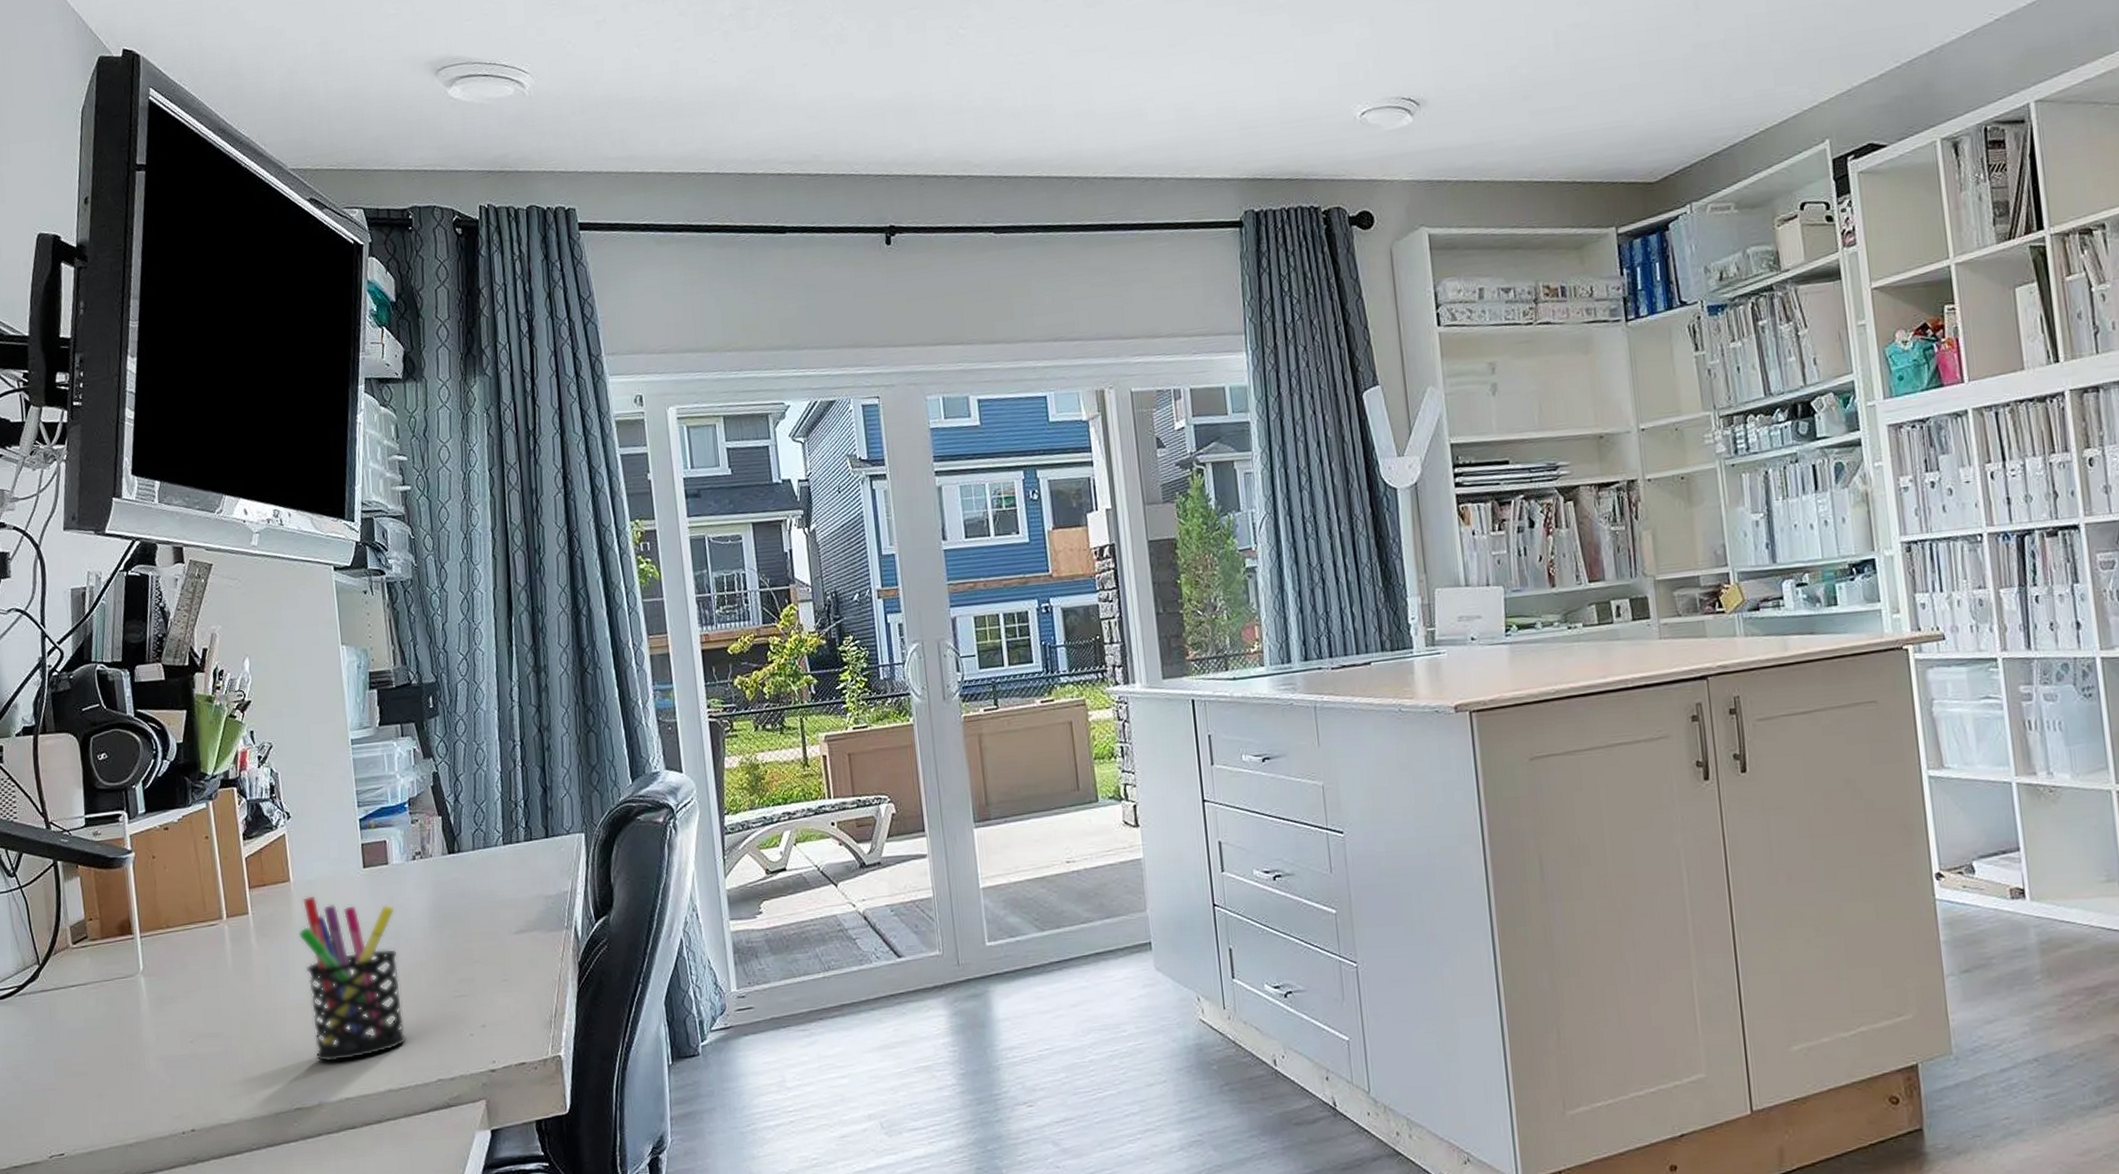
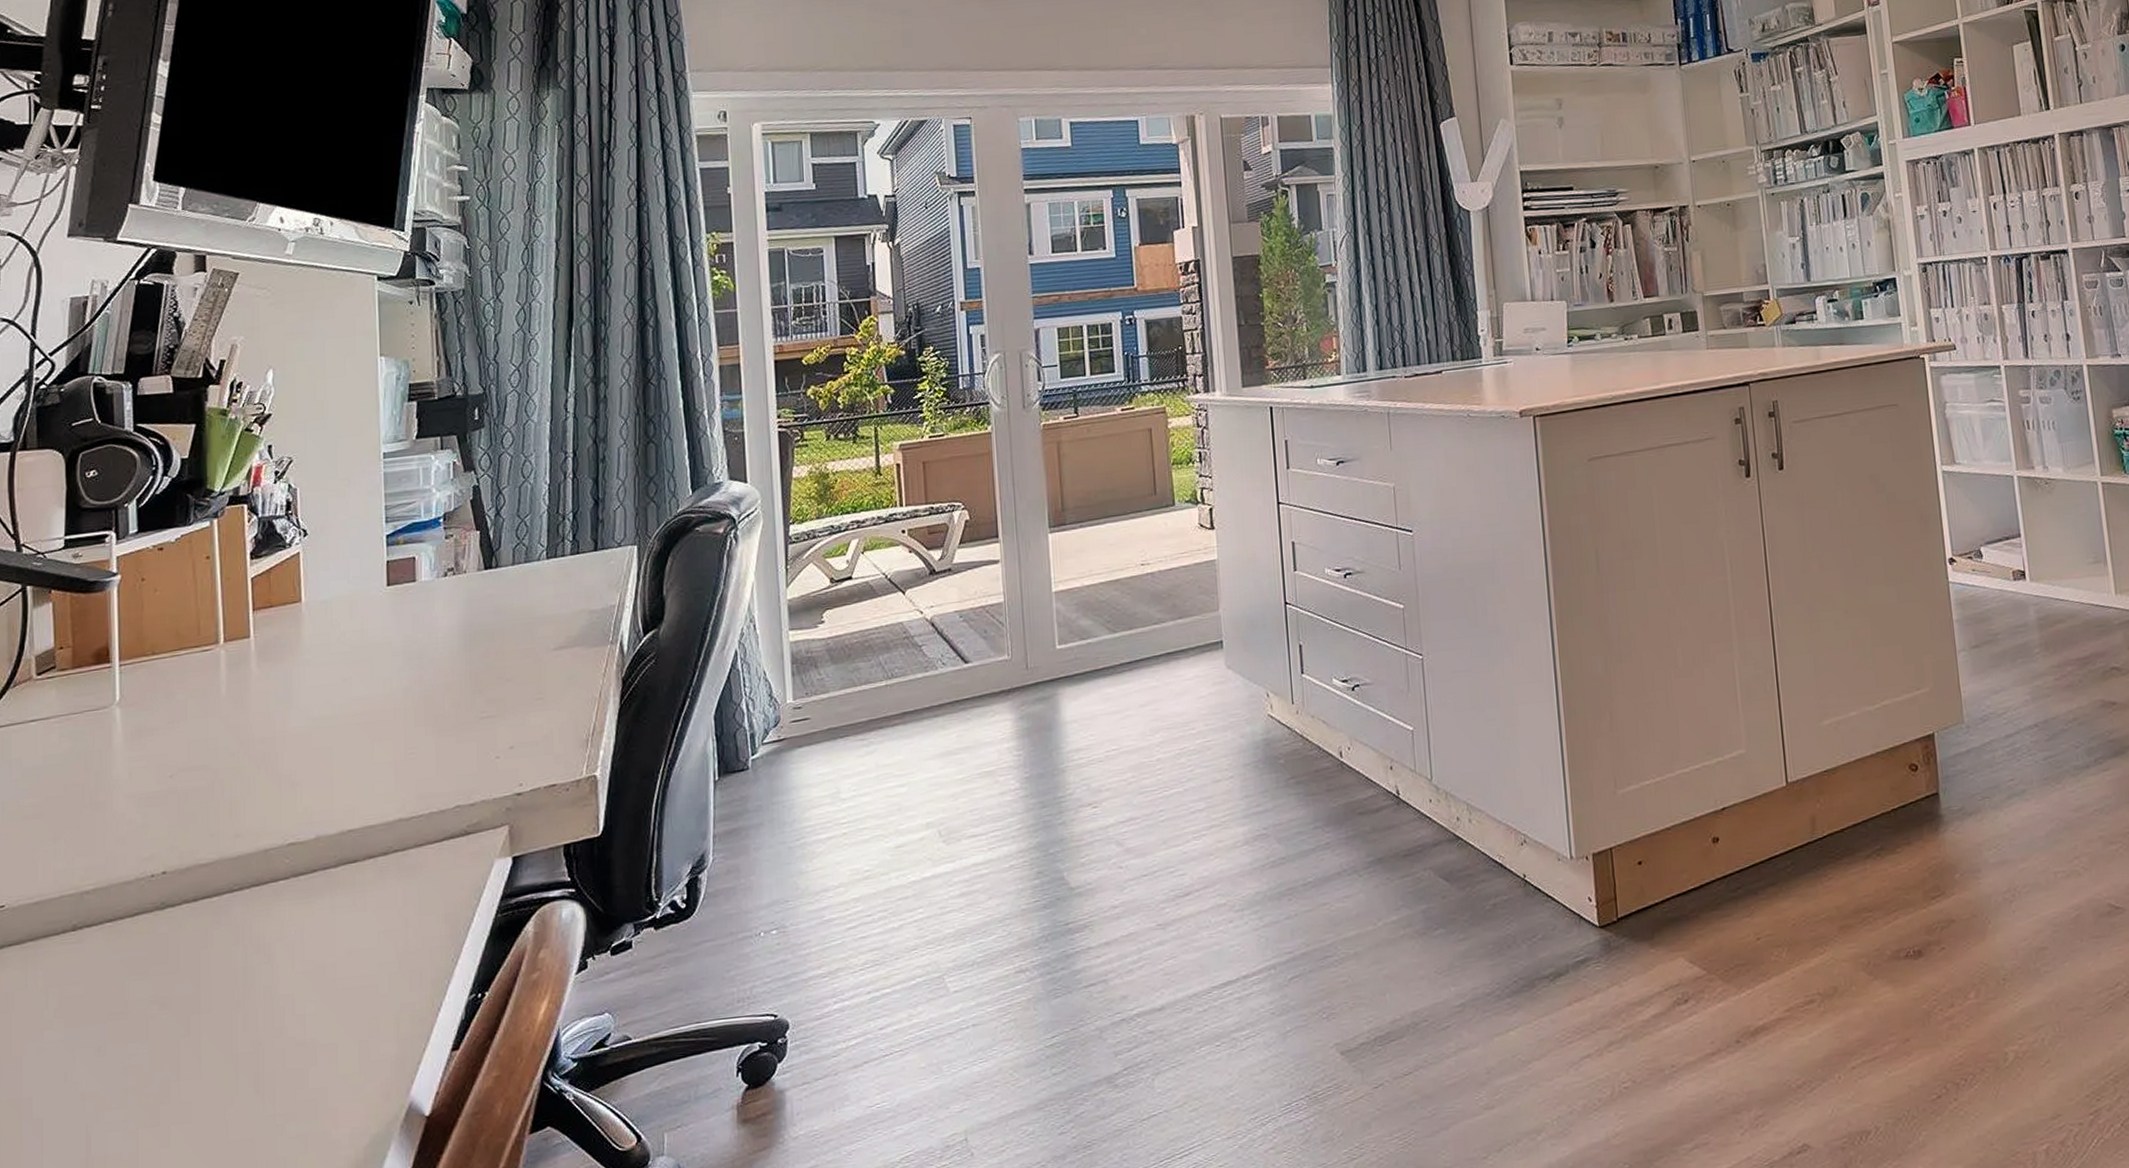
pen holder: present [298,896,407,1062] -> none [306,617,423,793]

